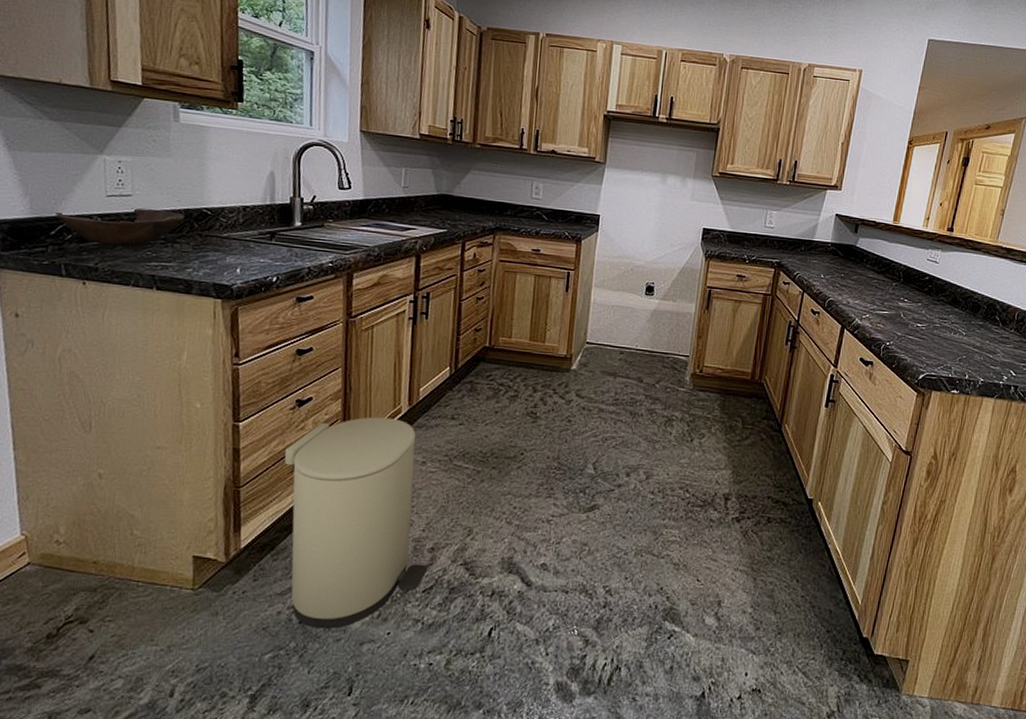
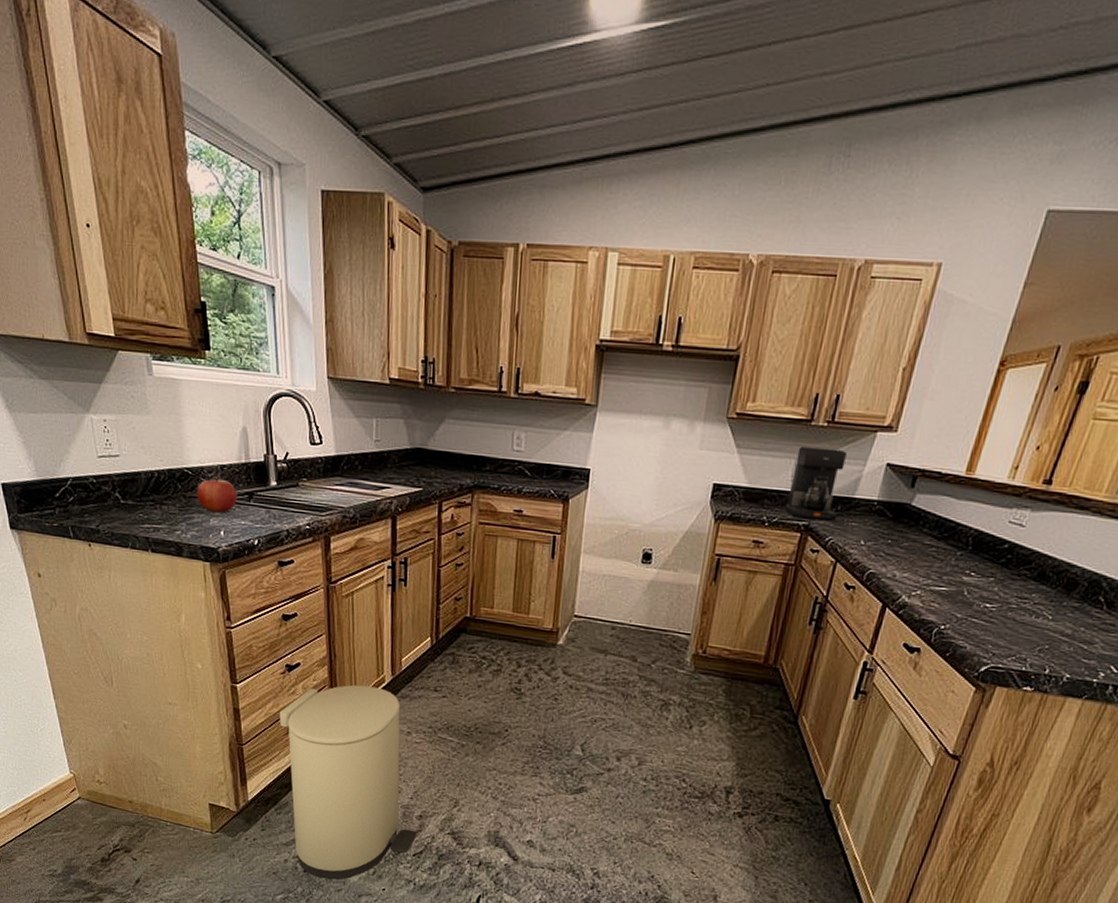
bowl: present [55,208,185,247] -> none [56,469,169,509]
fruit: none [215,217,259,251] -> present [198,477,237,513]
coffee maker: none [761,200,805,259] -> present [785,446,847,521]

